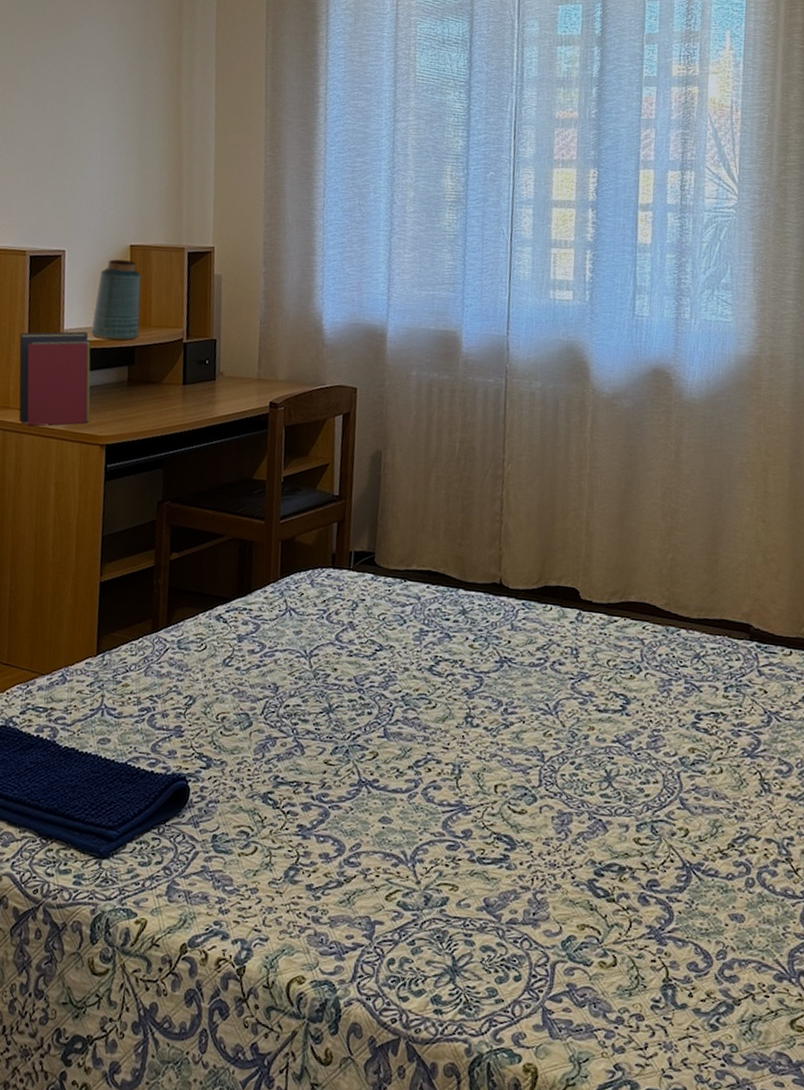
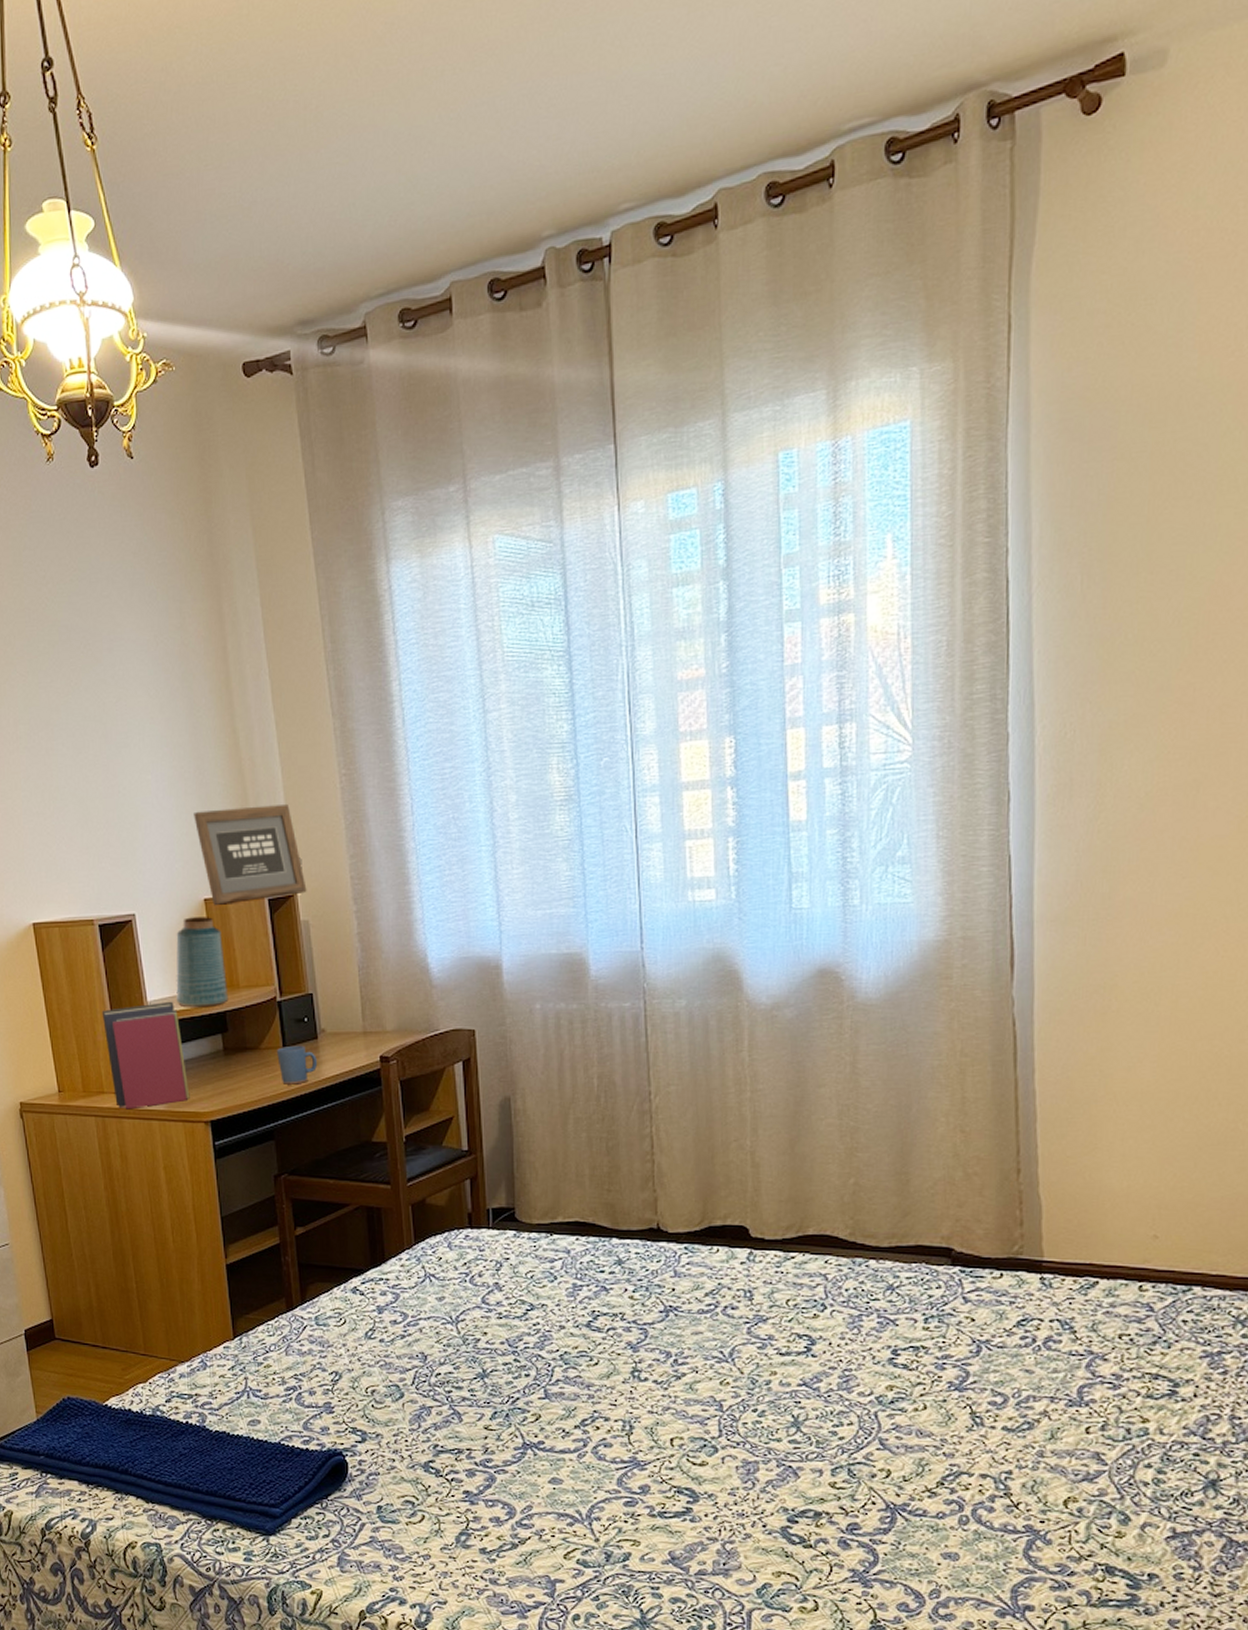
picture frame: none [131,169,224,253] -> present [194,805,307,906]
mug: none [176,383,213,420] -> present [277,1045,318,1085]

